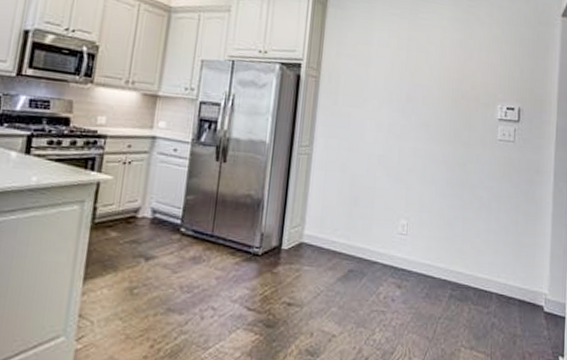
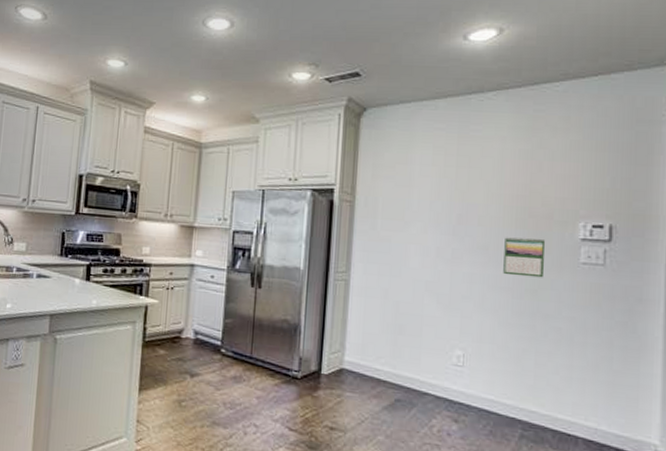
calendar: none [441,116,473,153] -> present [503,237,546,278]

